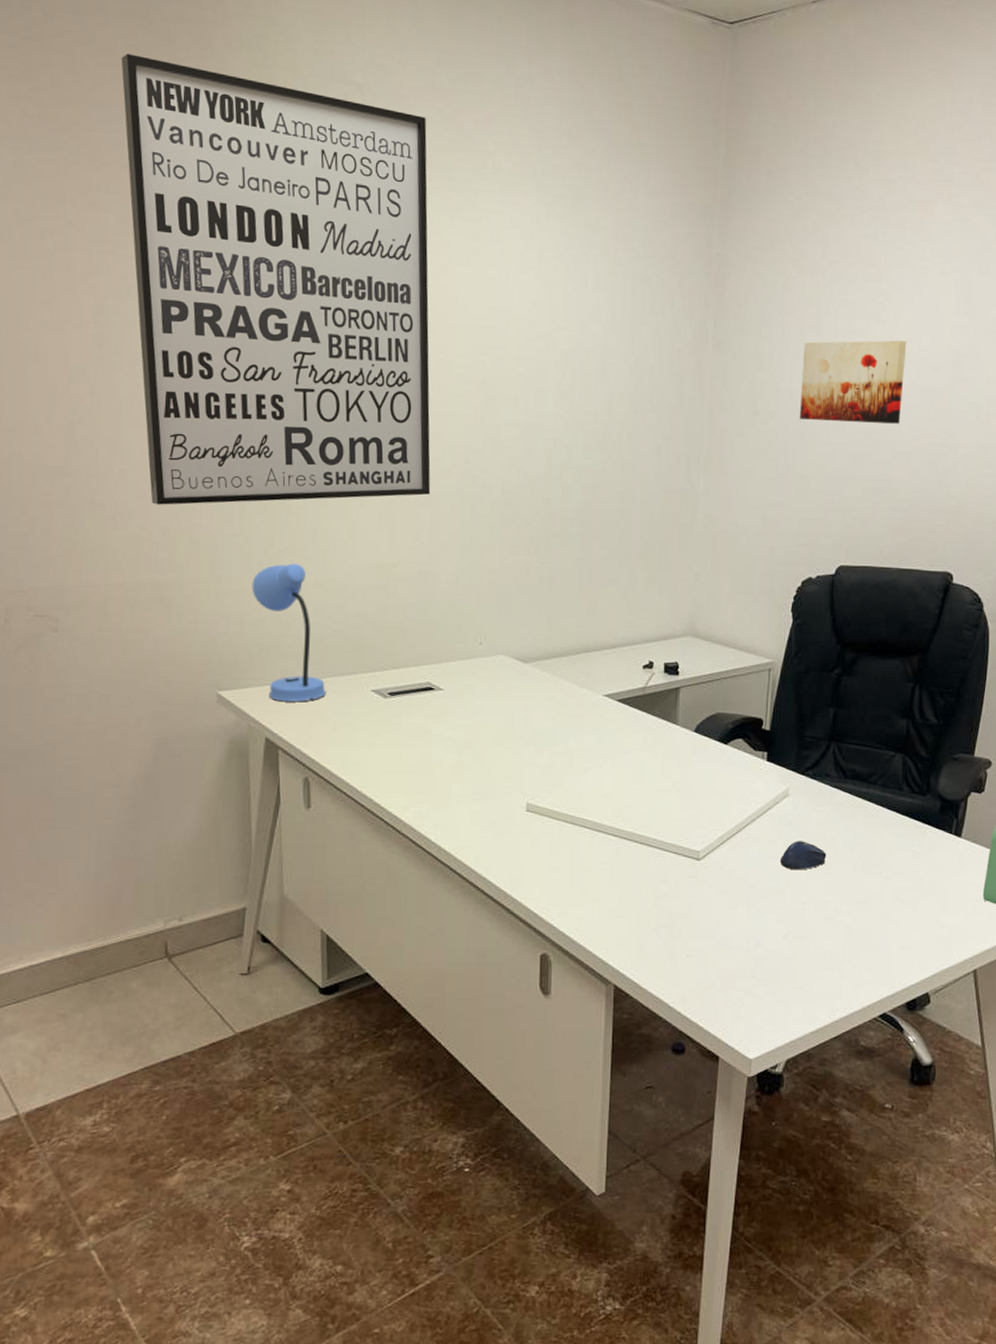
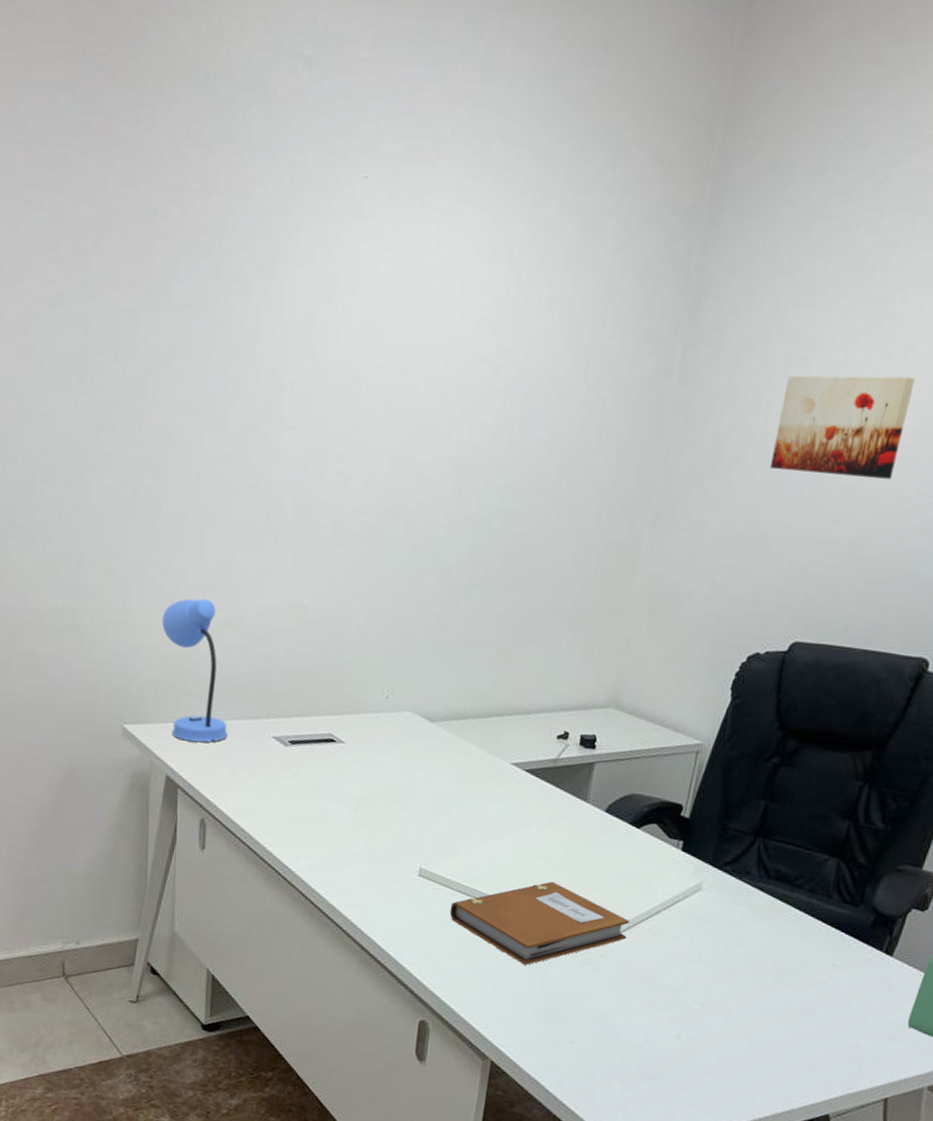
wall art: present [121,53,431,505] -> none [61,26,379,534]
notebook: none [560,802,728,886] -> present [449,881,629,965]
computer mouse: present [780,841,827,870] -> none [682,938,735,970]

